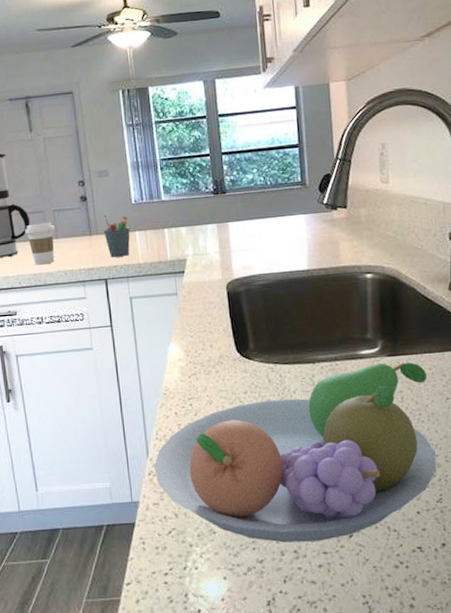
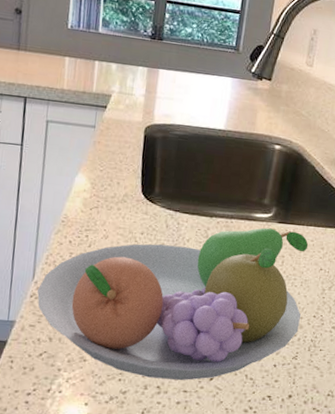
pen holder: present [103,214,130,257] -> none [32,32,61,79]

